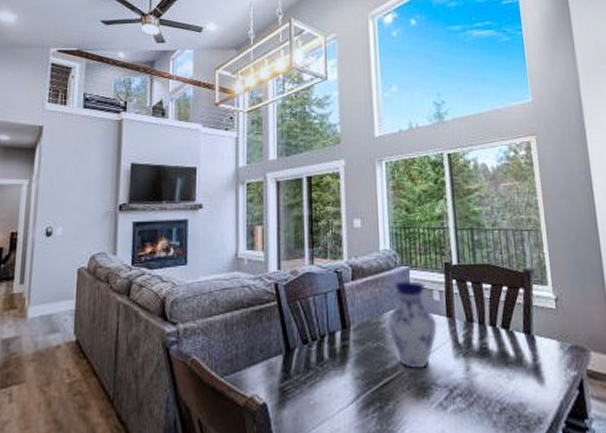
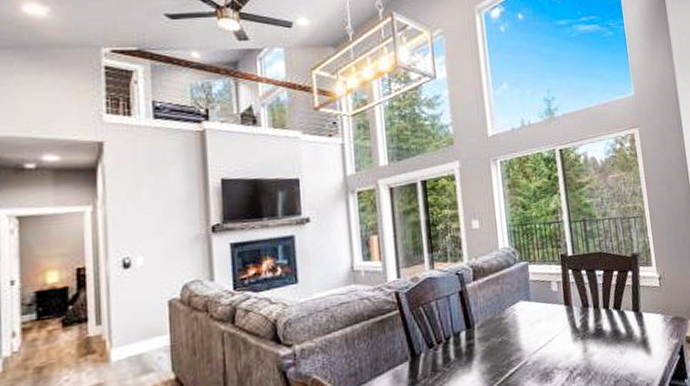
vase: present [386,281,438,370] -> none [509,275,557,358]

